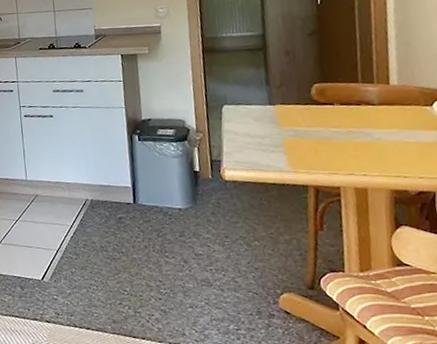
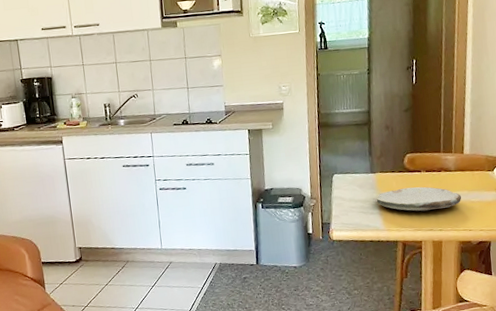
plate: none [277,122,391,152] -> present [376,186,462,212]

